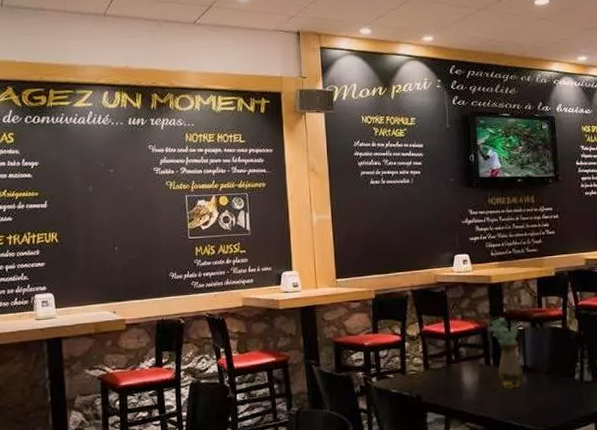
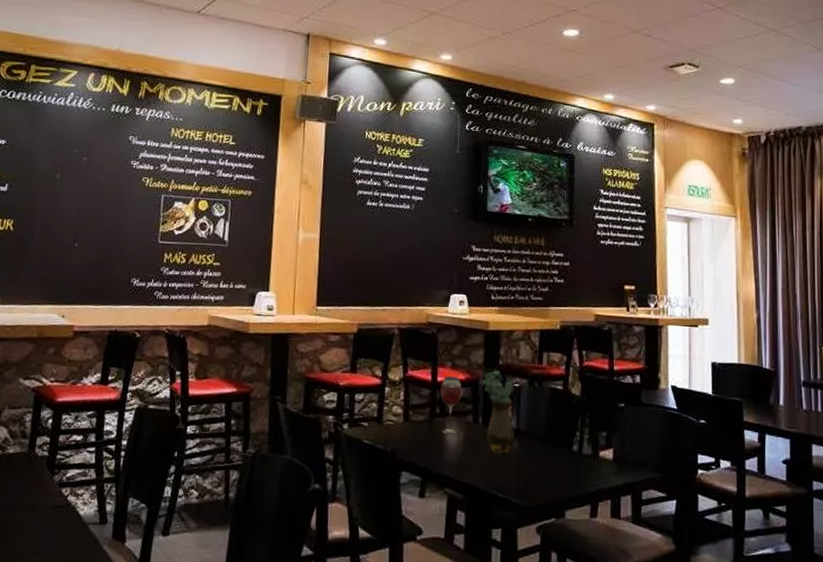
wineglass: none [454,327,474,377] -> present [440,376,463,435]

